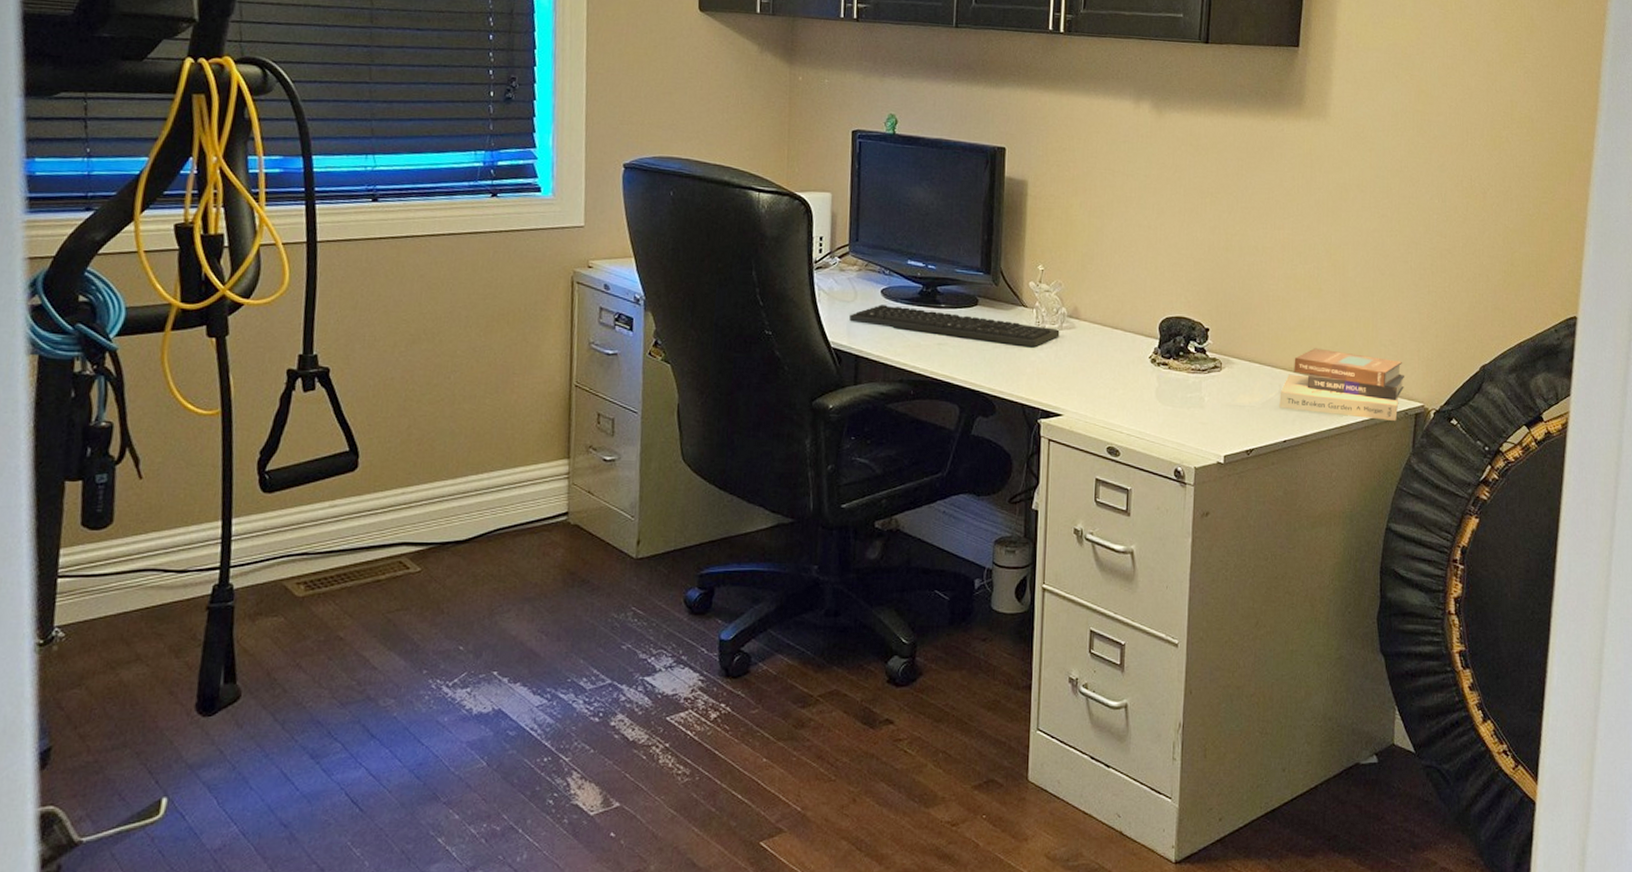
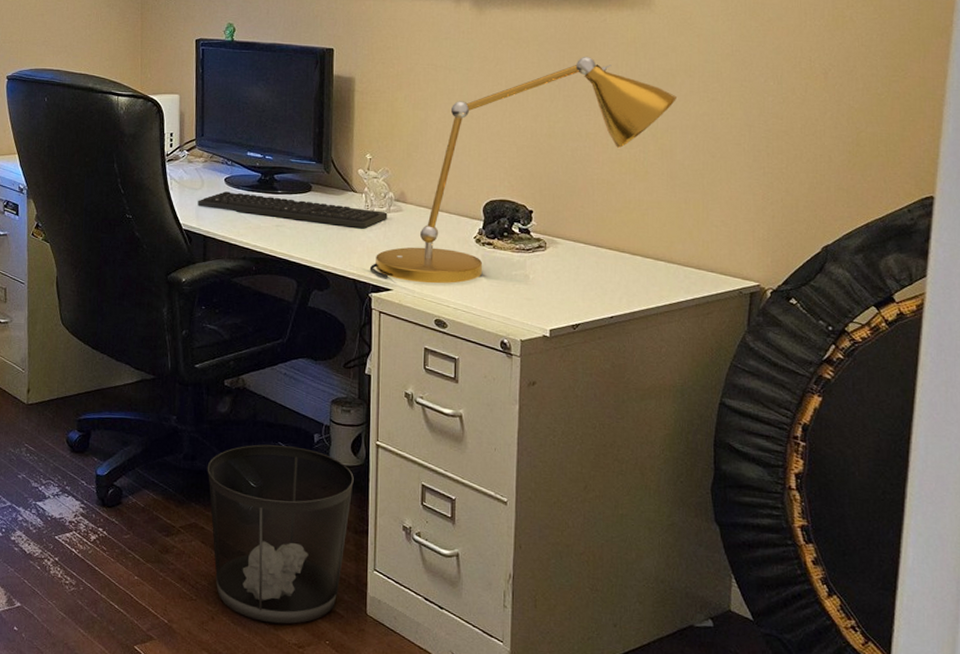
waste bin: none [852,594,1017,800] -> present [207,444,354,625]
desk lamp: none [1039,166,1349,408] -> present [369,56,676,284]
books: present [1279,348,1405,422] -> none [605,229,739,300]

